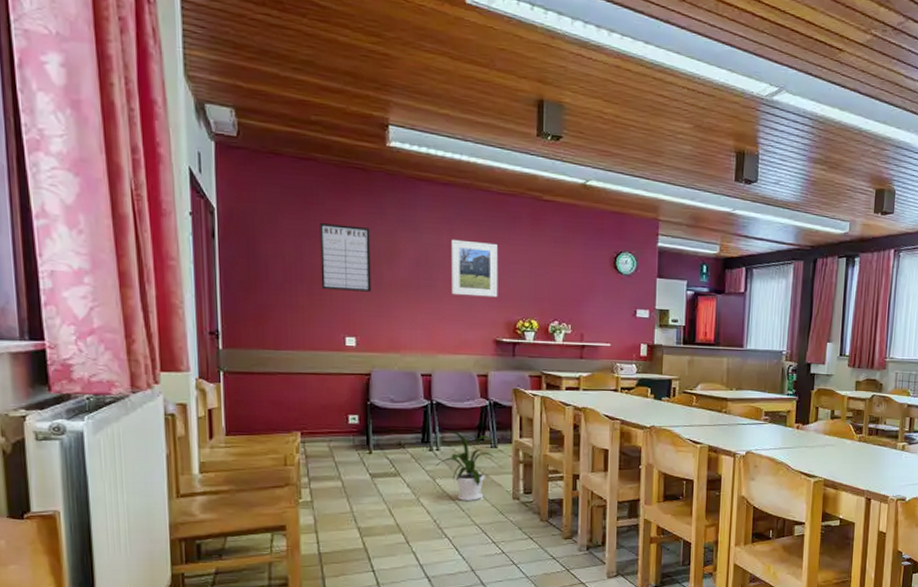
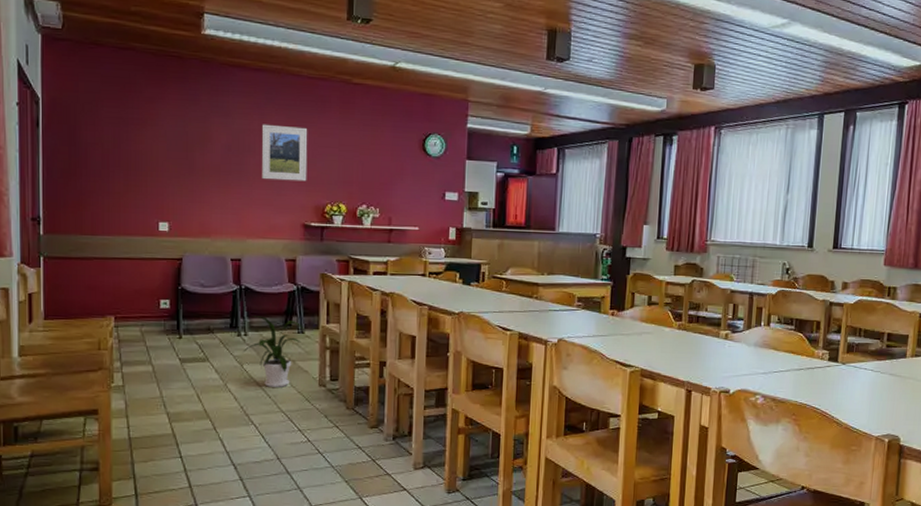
writing board: present [320,223,371,292] -> none [137,111,184,177]

